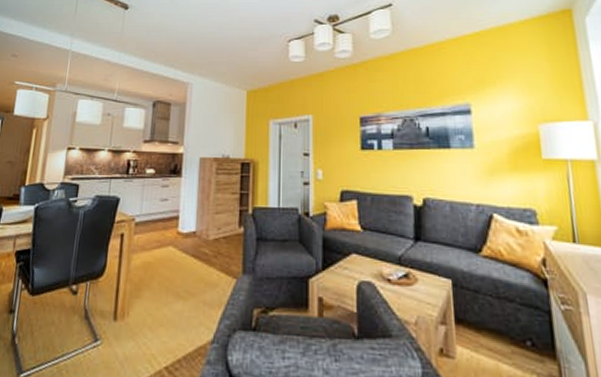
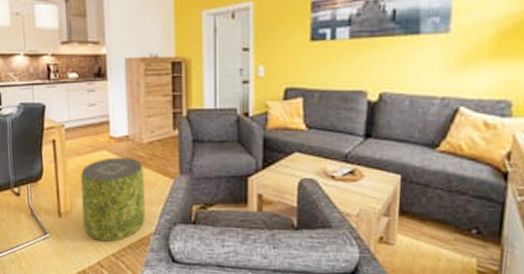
pouf: none [138,254,208,351] -> present [80,157,146,242]

